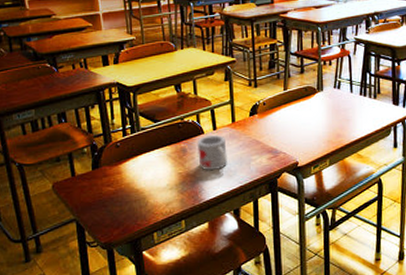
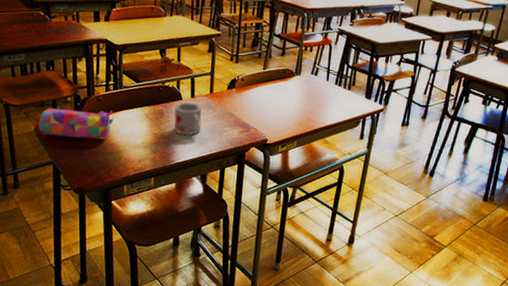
pencil case: none [56,156,135,192] -> present [38,108,114,140]

